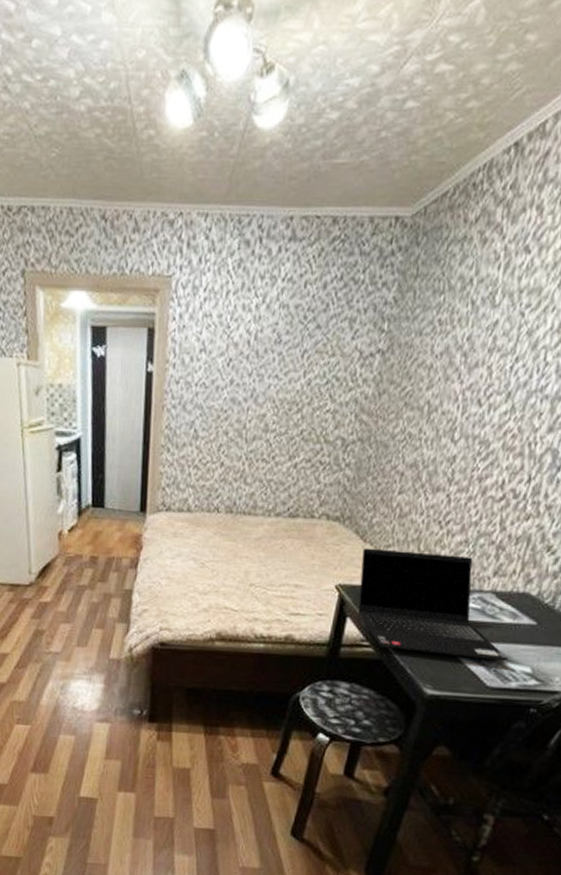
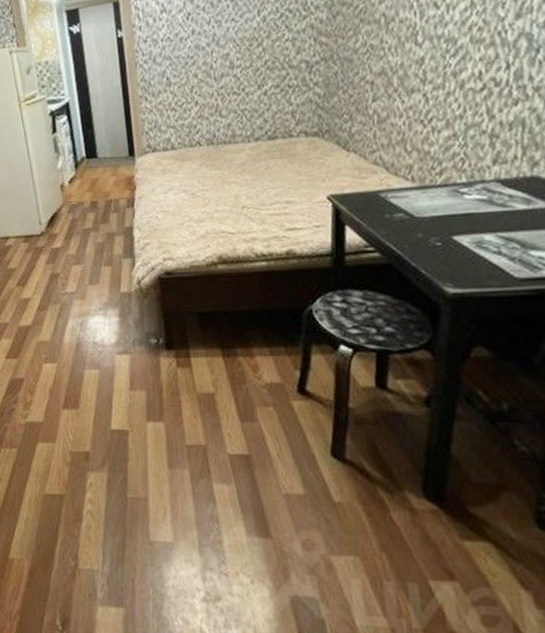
laptop computer: present [357,548,509,661] -> none [348,150,533,251]

